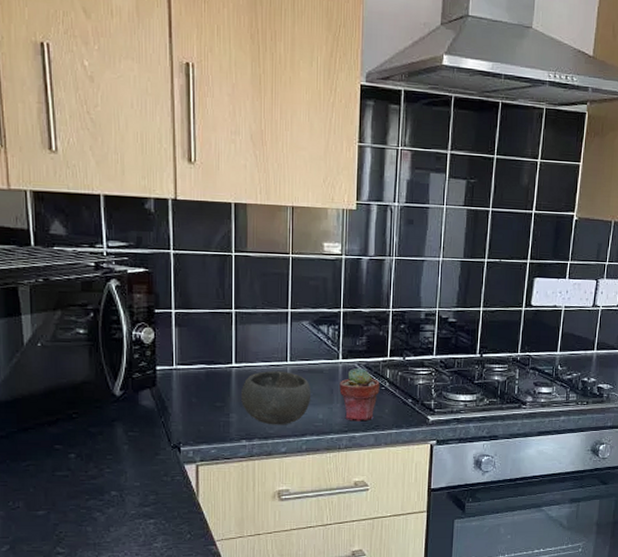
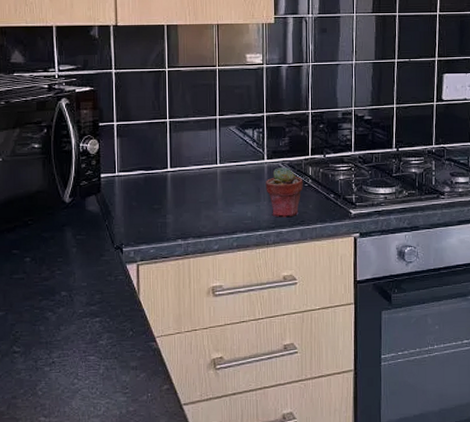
bowl: present [240,370,311,425] -> none [175,173,240,224]

